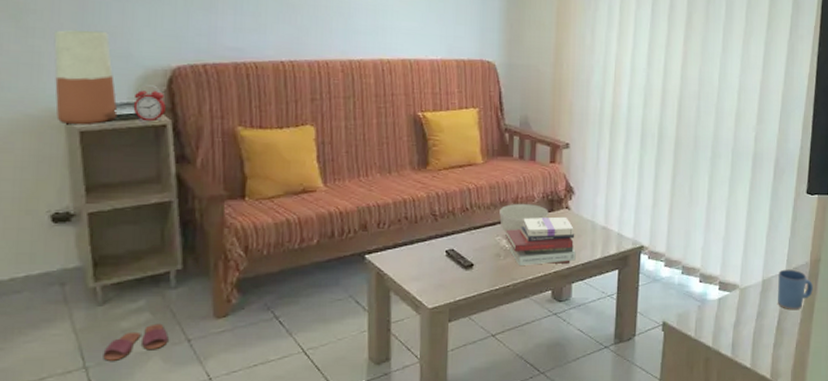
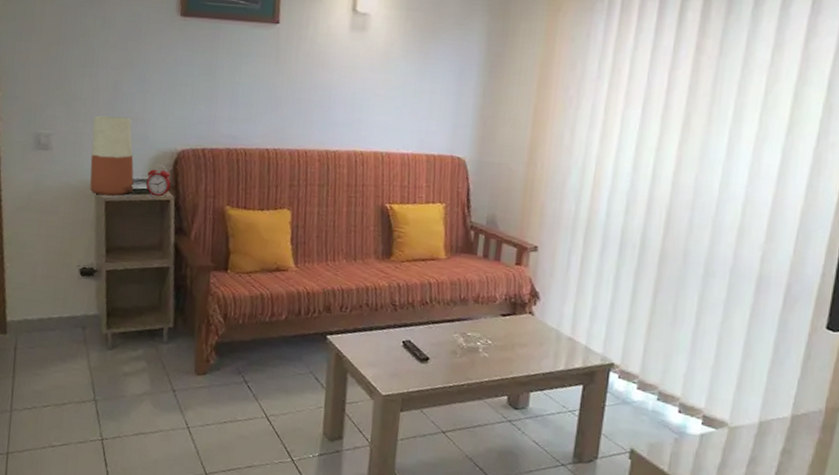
slippers: present [103,323,169,361] -> none [108,371,159,399]
bowl: present [498,203,549,233] -> none [458,302,511,332]
books: present [505,216,576,265] -> none [463,318,537,371]
mug: present [778,269,813,309] -> none [777,413,827,463]

